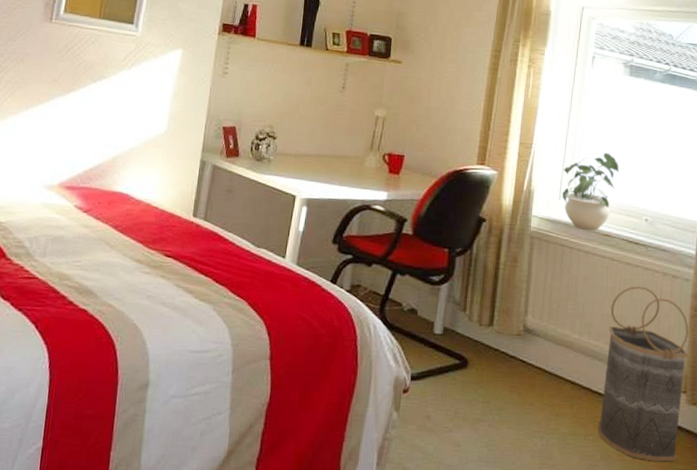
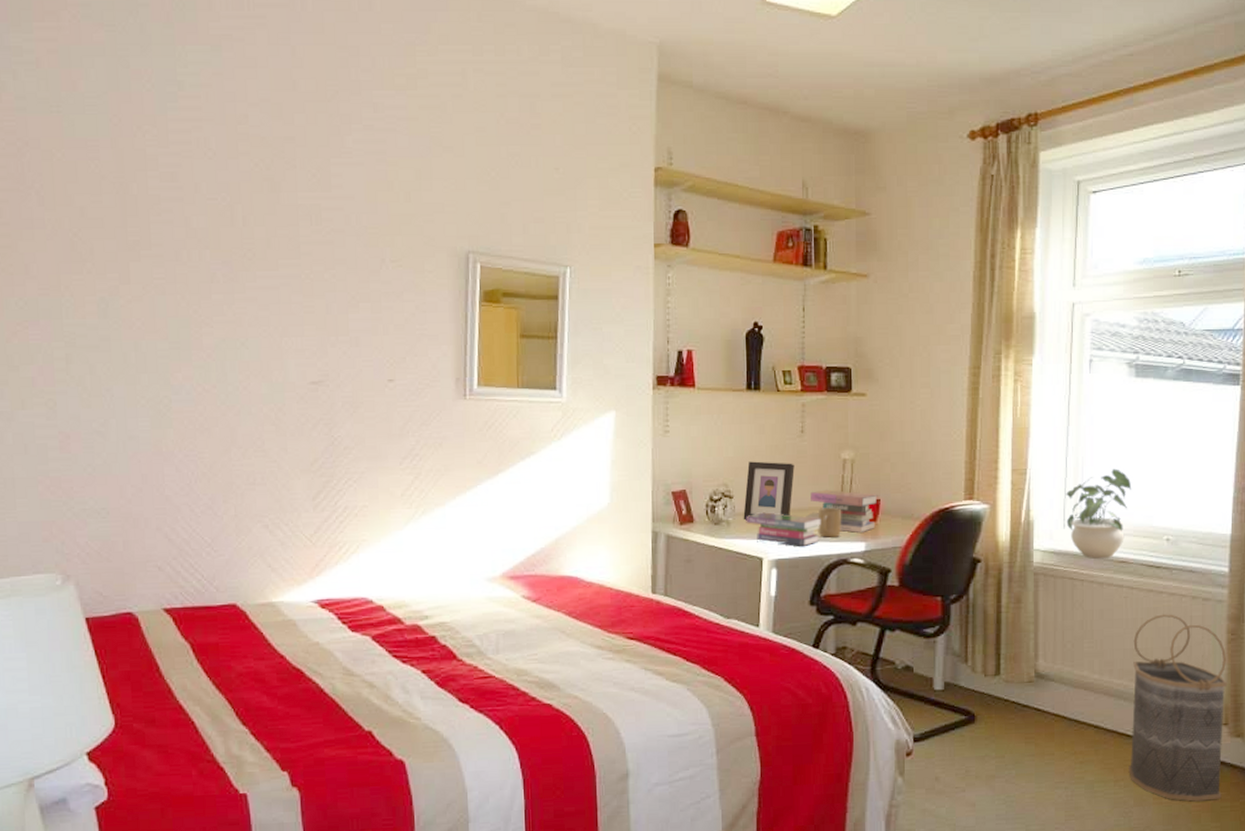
picture frame: none [283,108,333,161] -> present [743,461,795,521]
books: none [285,154,352,190] -> present [746,512,821,546]
books: none [338,141,403,183] -> present [806,489,878,533]
mug: none [346,157,370,185] -> present [816,507,842,537]

